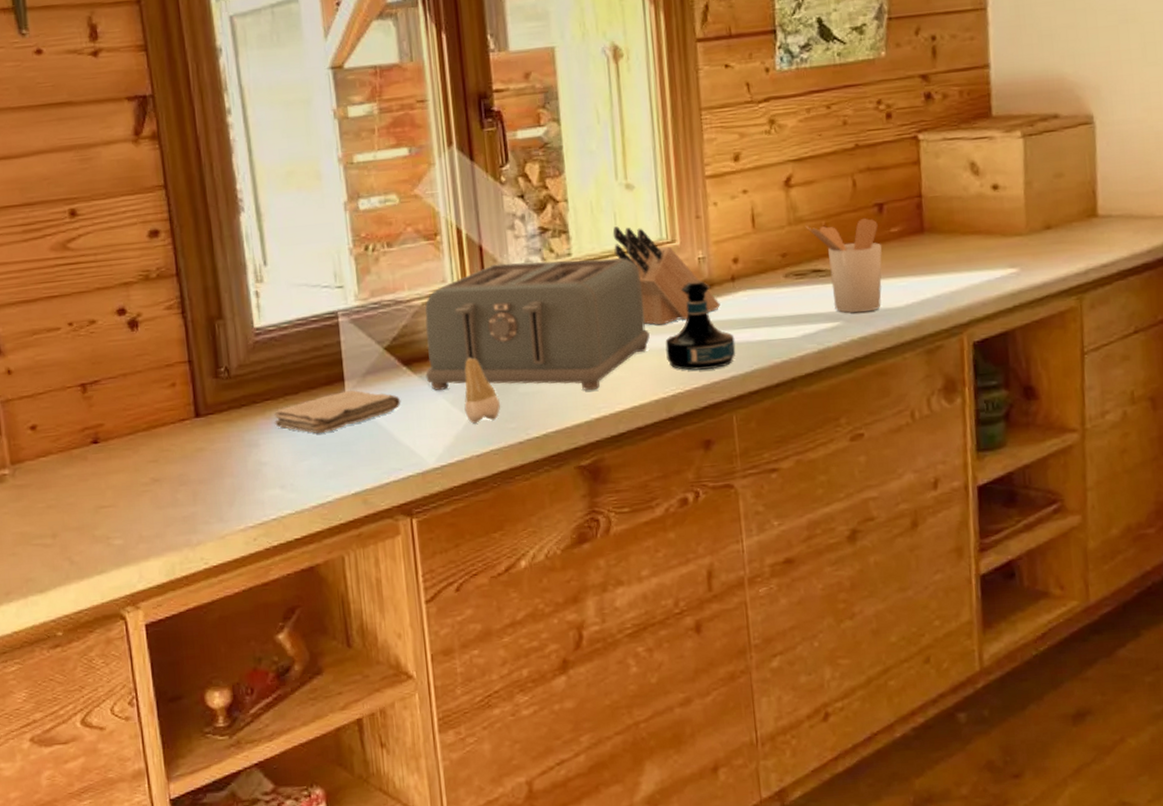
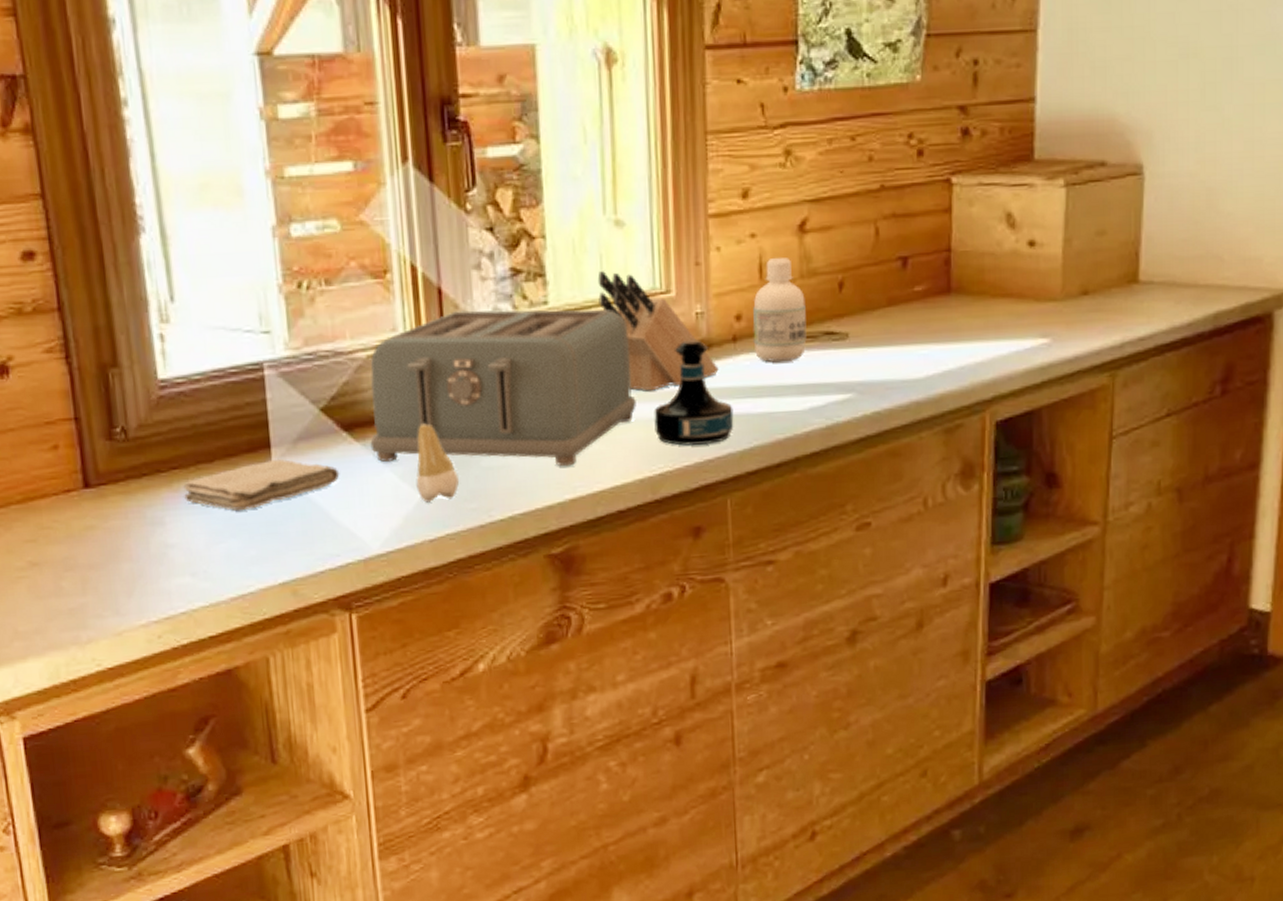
bottle: none [748,208,797,297] -> present [752,257,807,363]
utensil holder: present [805,218,882,313] -> none [819,274,904,384]

